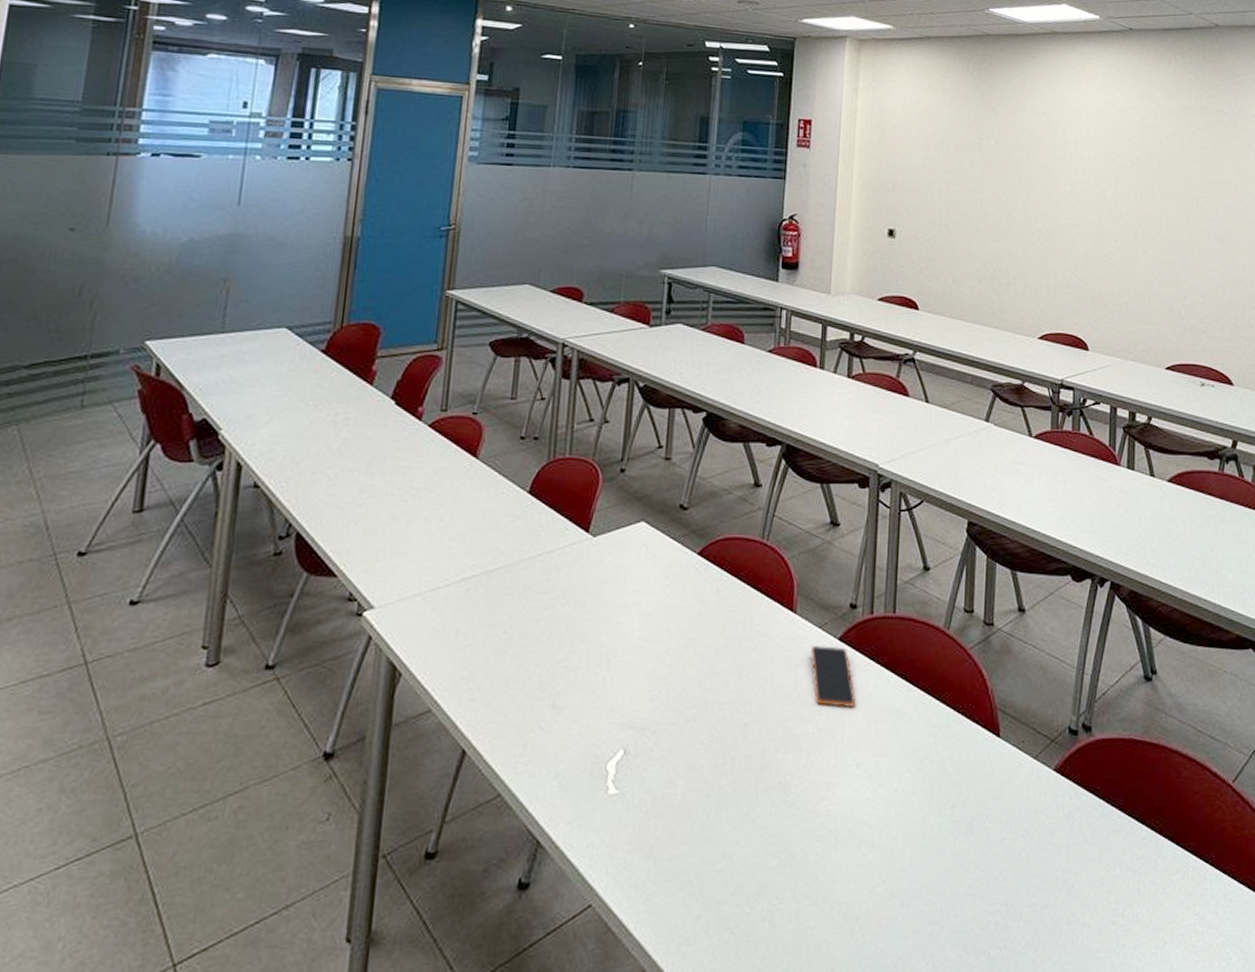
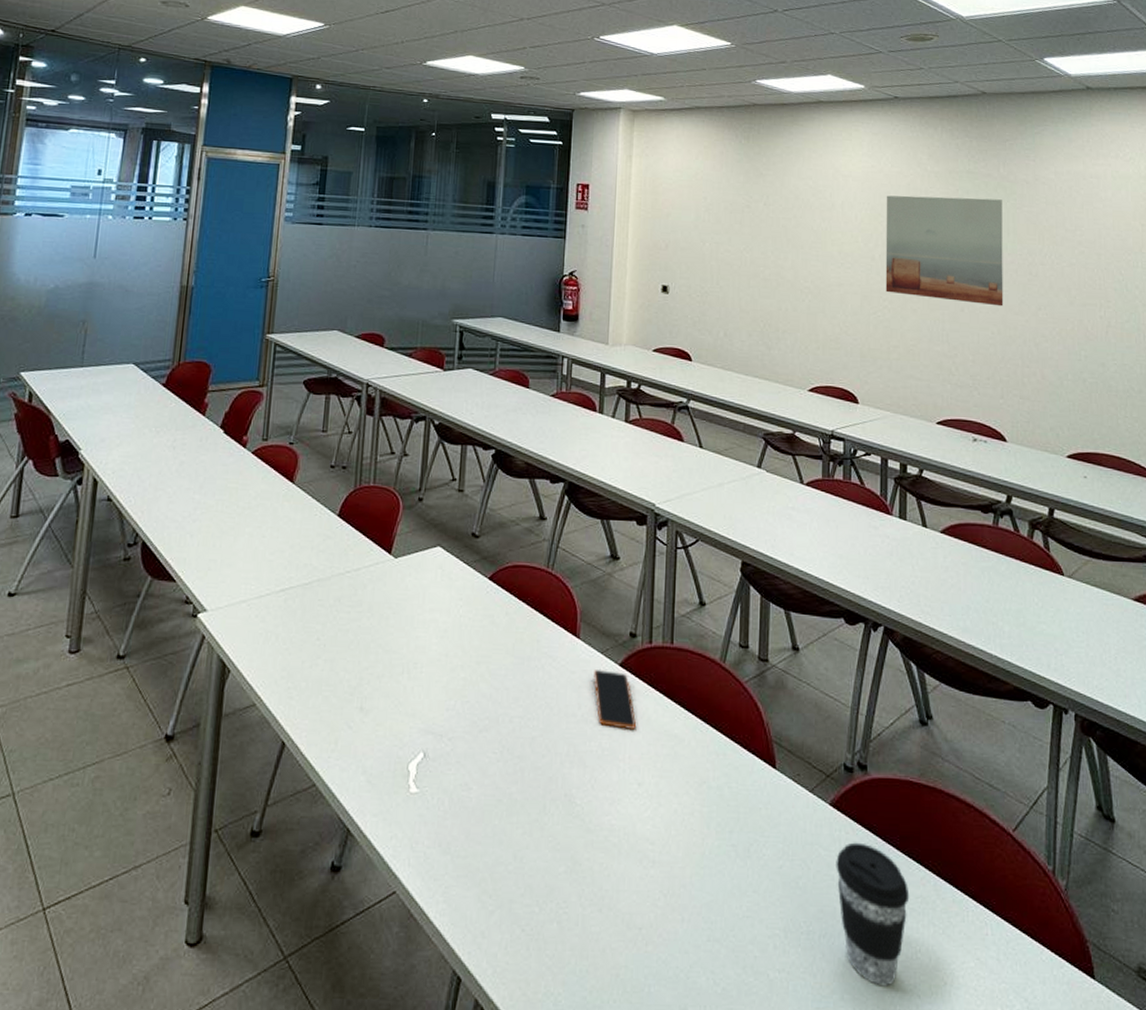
coffee cup: none [1059,806,1132,953] -> present [836,842,910,987]
wall art: none [1117,132,1233,247] -> present [885,195,1004,307]

